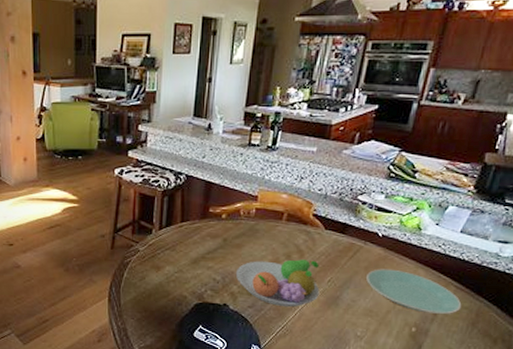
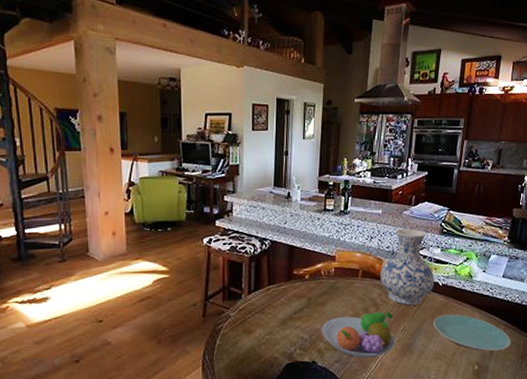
vase: none [308,170,374,256] -> present [380,228,435,306]

